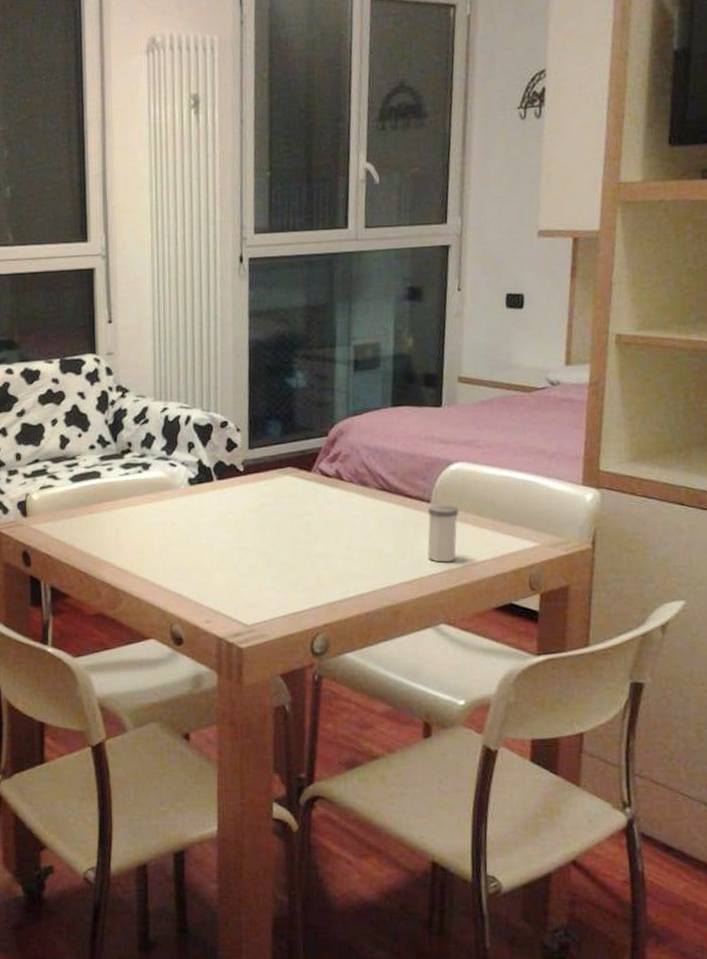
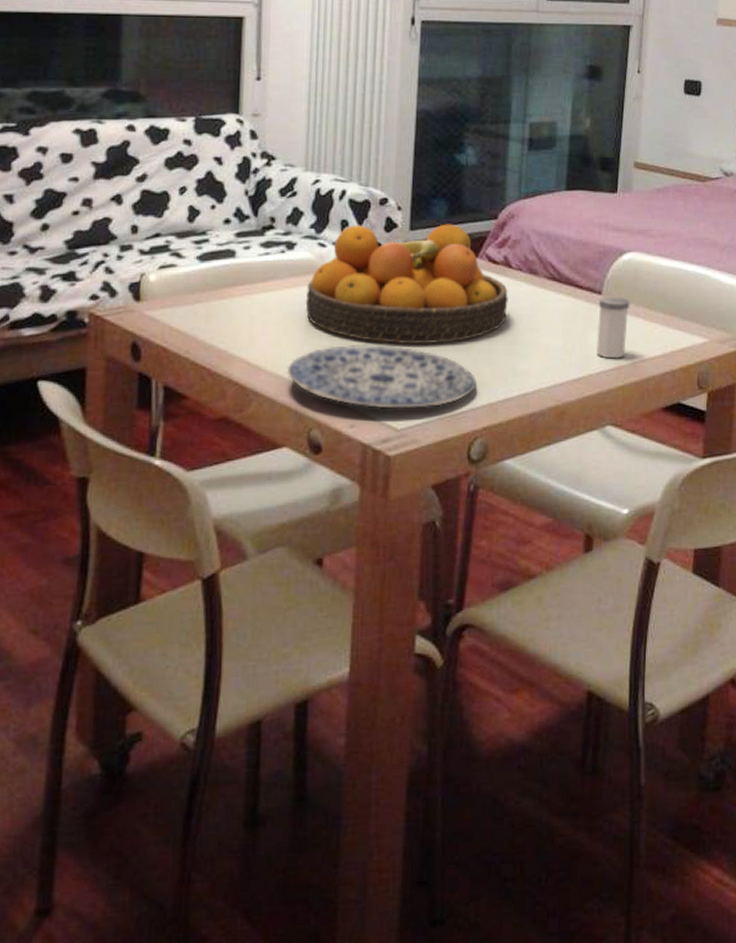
plate: none [149,551,317,607] -> present [286,344,478,409]
fruit bowl: none [161,442,342,551] -> present [305,224,508,345]

